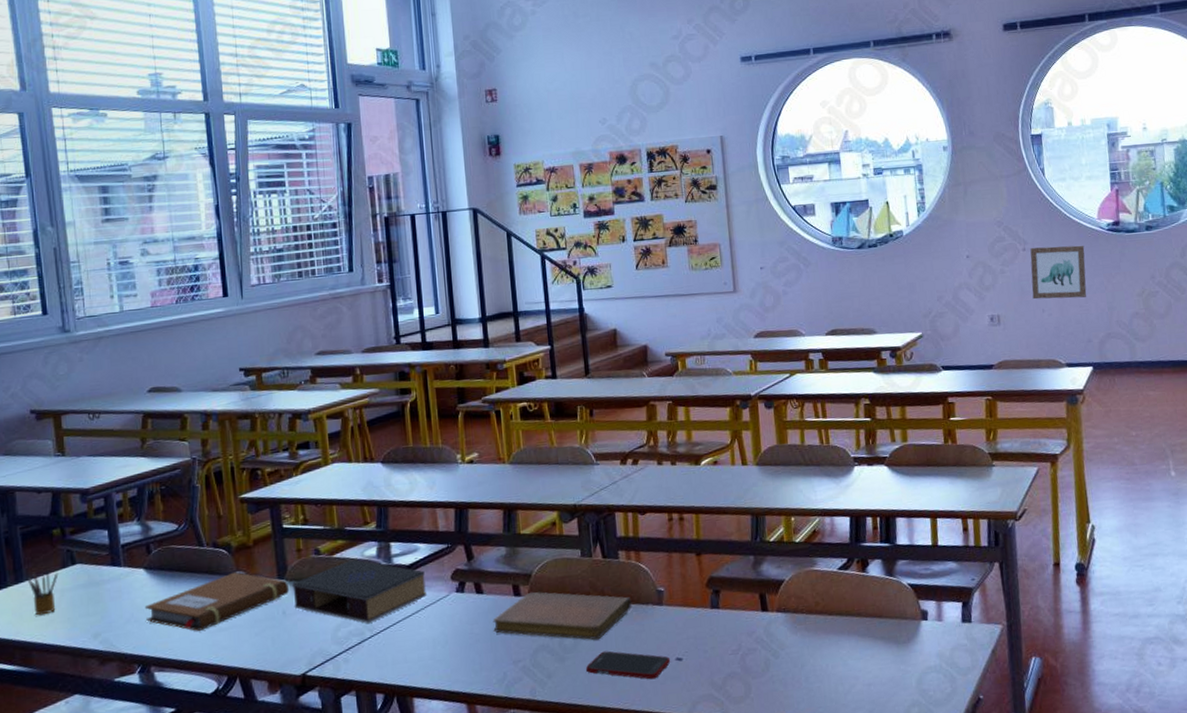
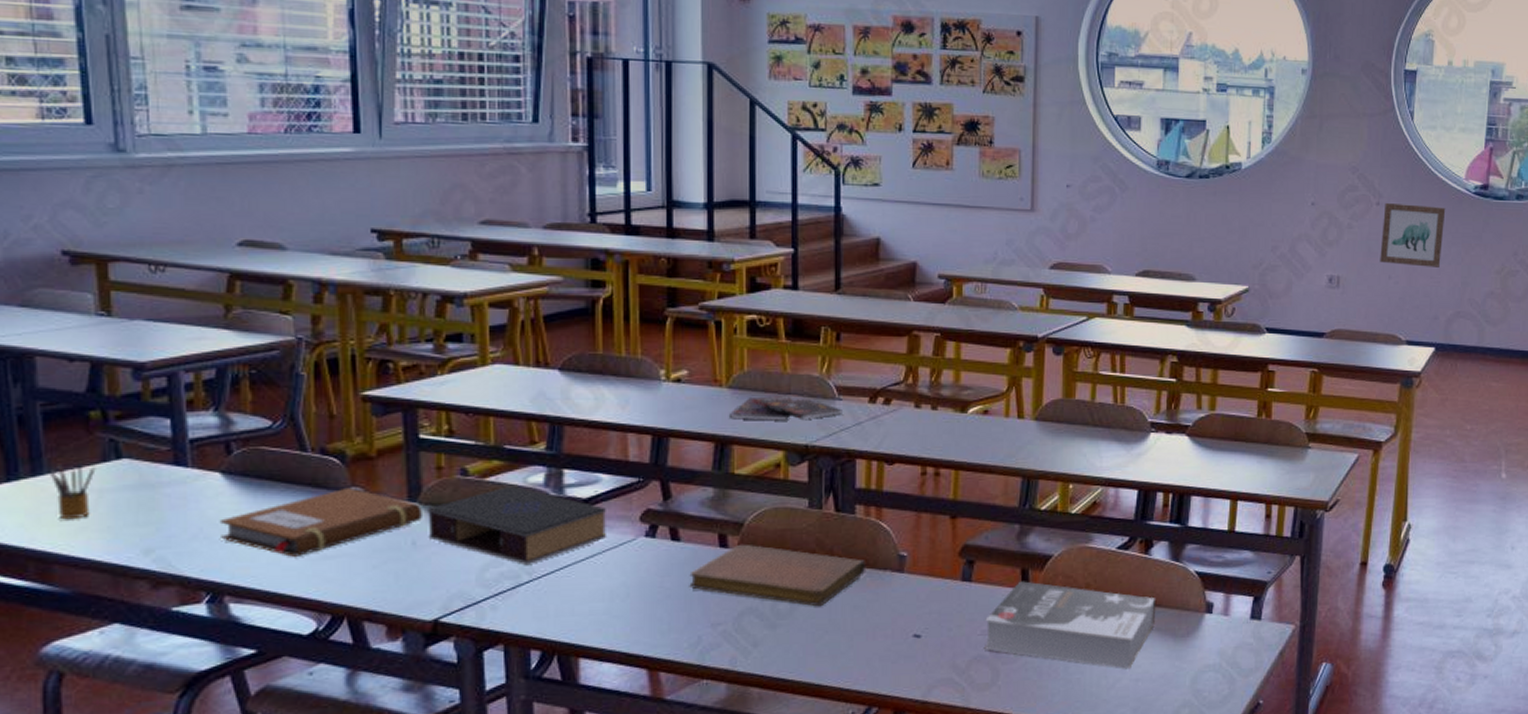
booklet: none [513,463,601,489] -> present [730,393,842,421]
cell phone: present [585,651,671,680] -> none [801,620,907,657]
book: none [734,604,879,676] -> present [983,581,1157,669]

